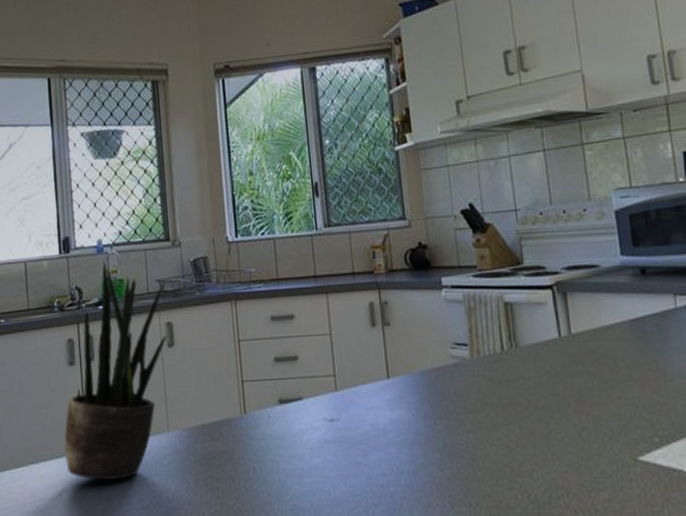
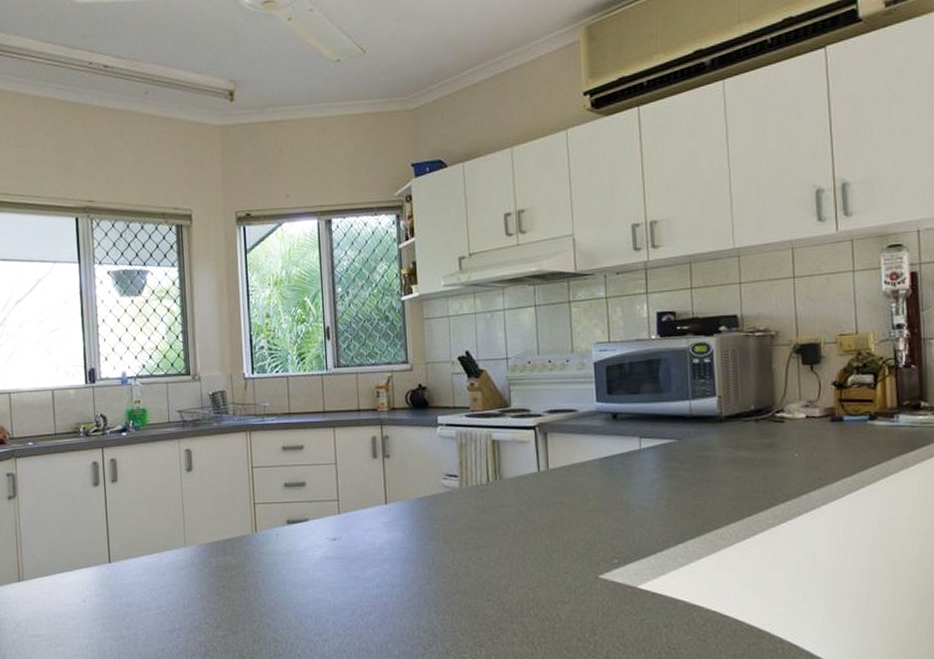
potted plant: present [63,262,167,481] -> none [88,392,186,589]

